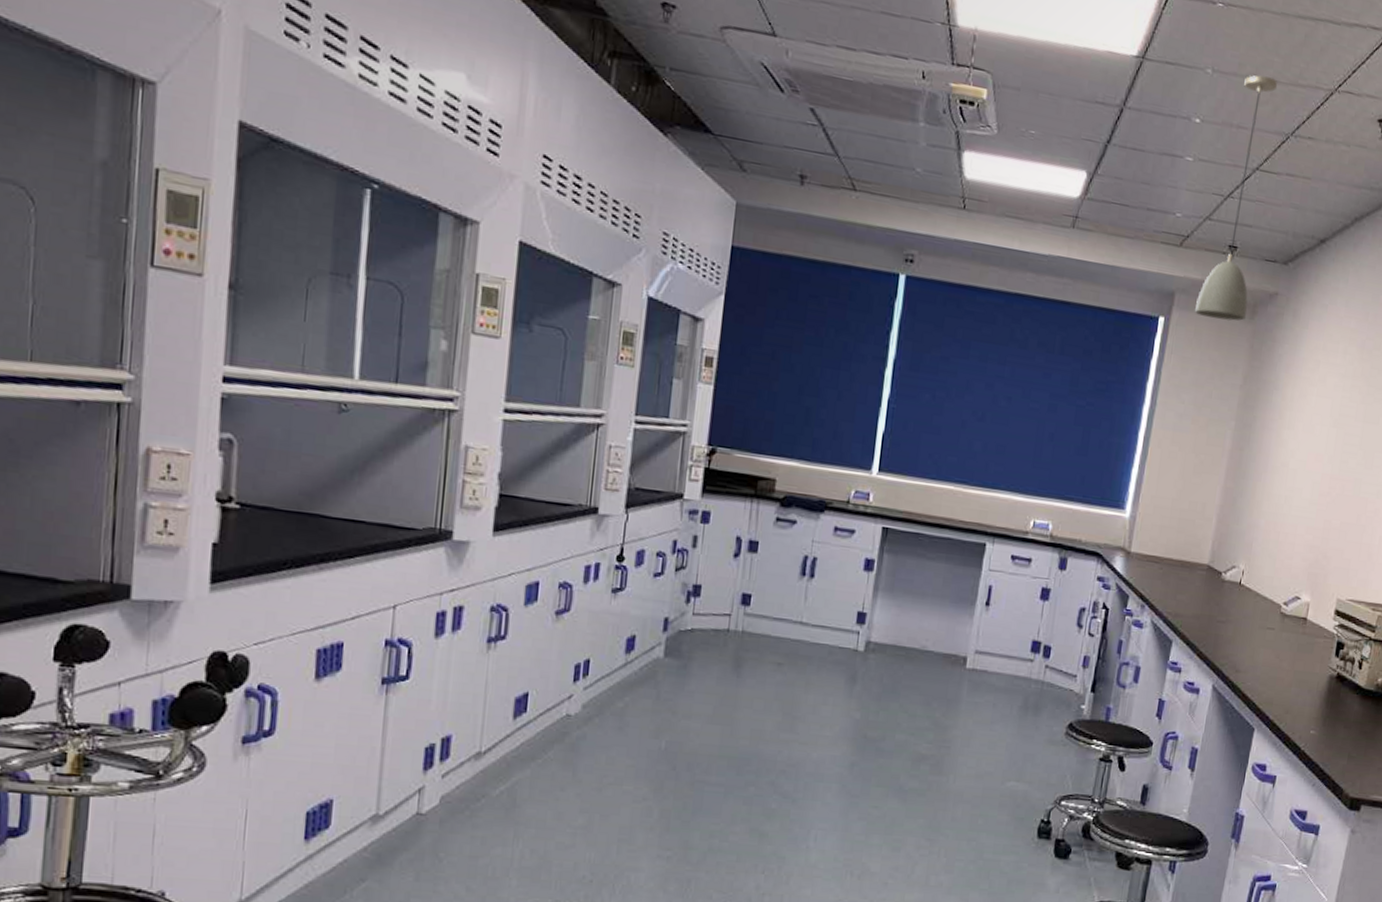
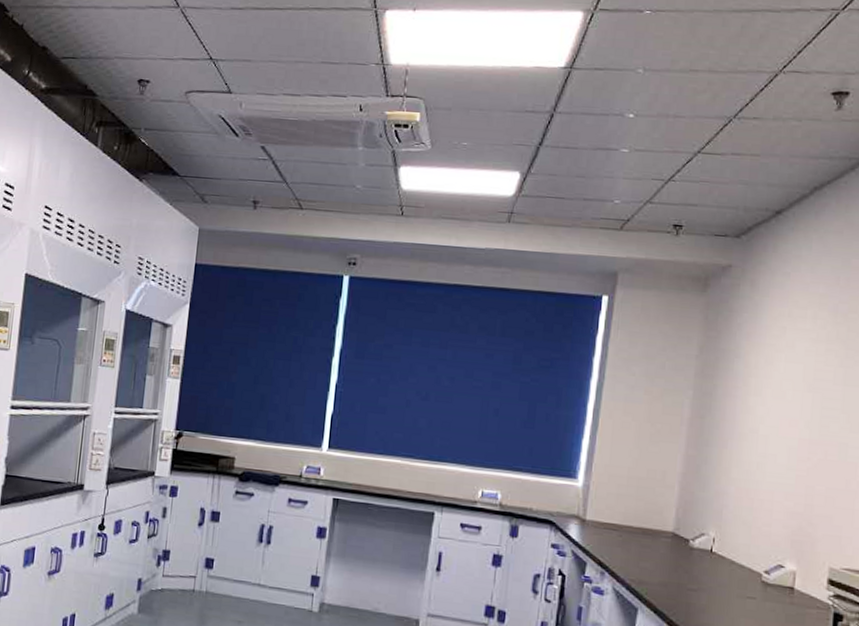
light fixture: present [1194,75,1278,321] -> none [640,68,716,295]

